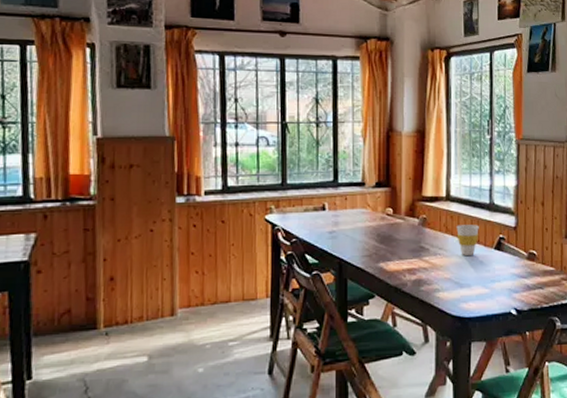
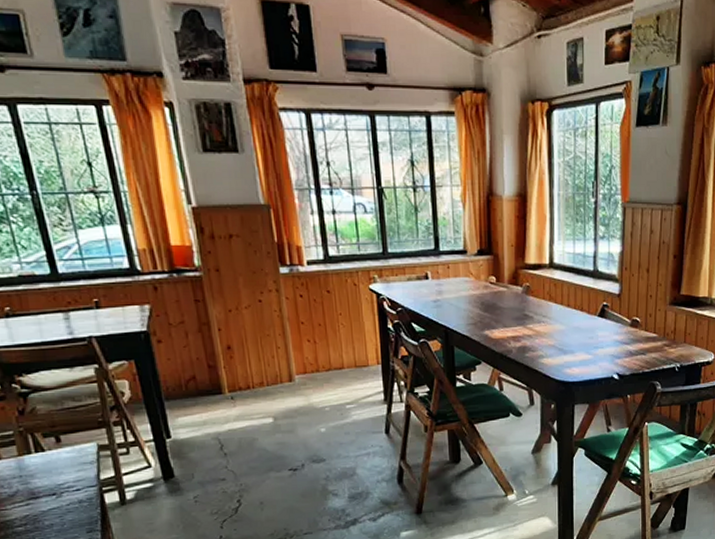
cup: present [456,225,479,255] -> none [560,292,583,323]

